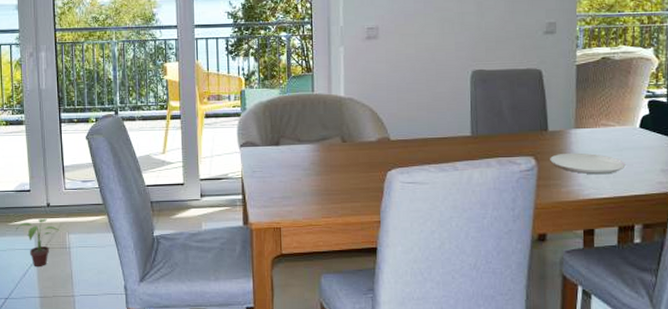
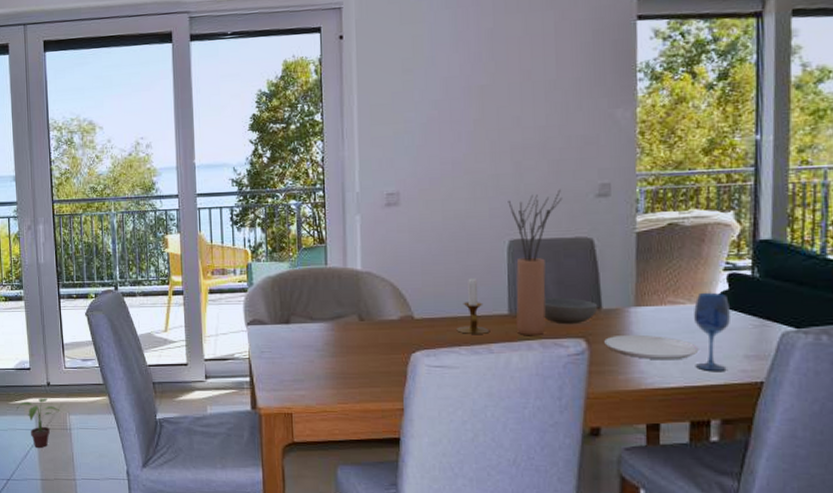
candlestick: none [427,104,456,154] -> present [456,278,490,334]
vase: none [471,26,517,155] -> present [508,189,563,336]
bowl: none [500,121,545,145] -> present [543,297,598,325]
wineglass: none [622,116,650,183] -> present [694,292,730,371]

